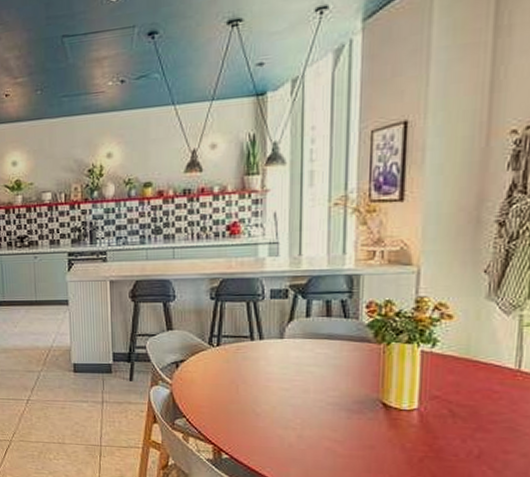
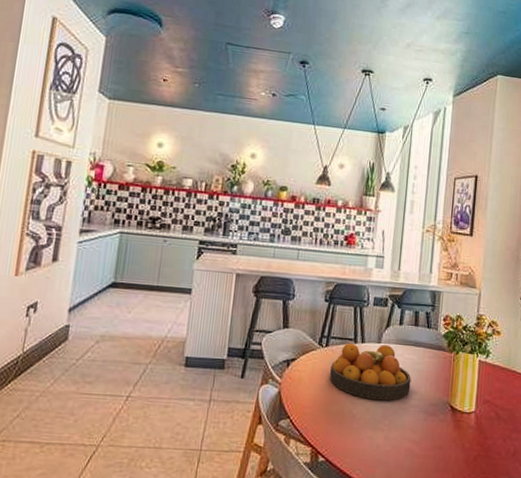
fruit bowl: none [226,340,327,399] -> present [330,342,411,401]

